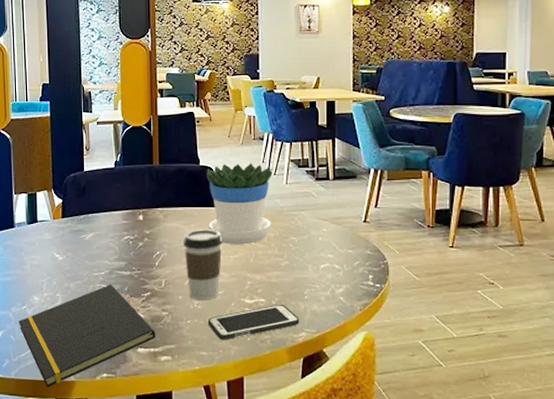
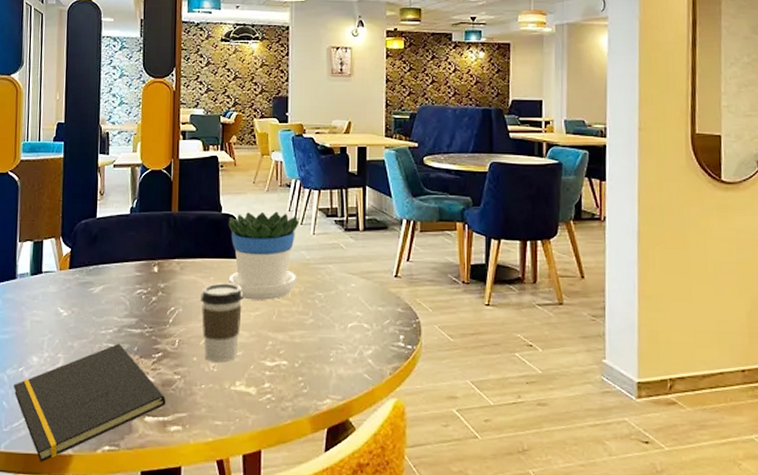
cell phone: present [207,304,300,340] -> none [223,367,324,408]

